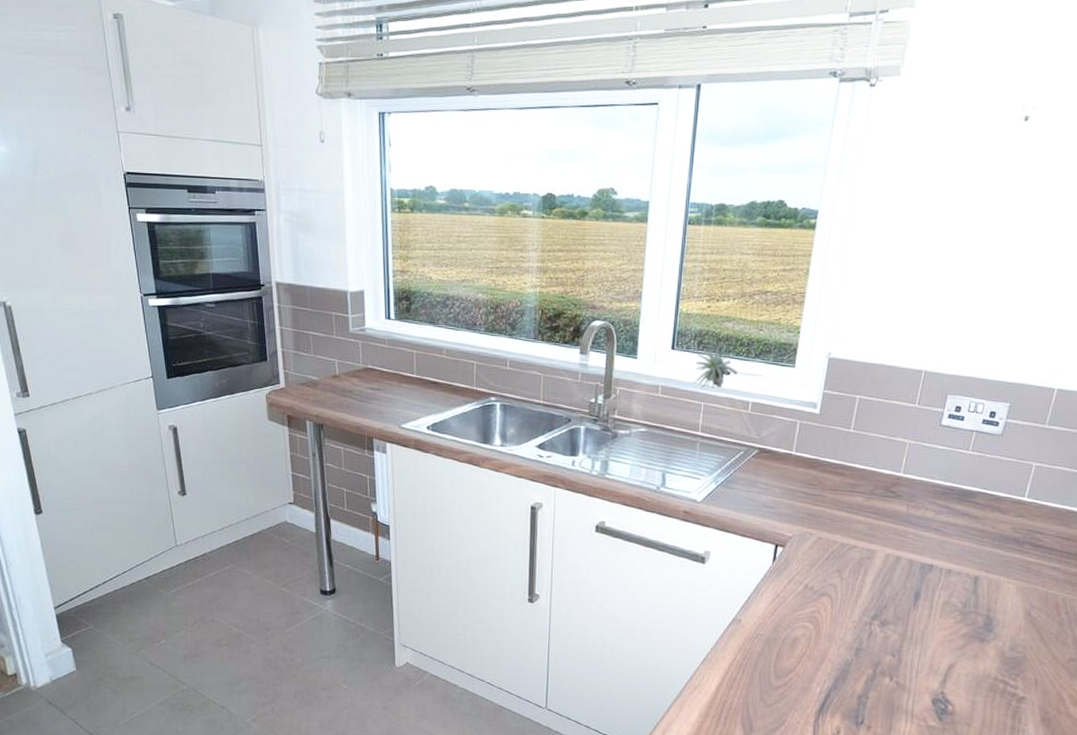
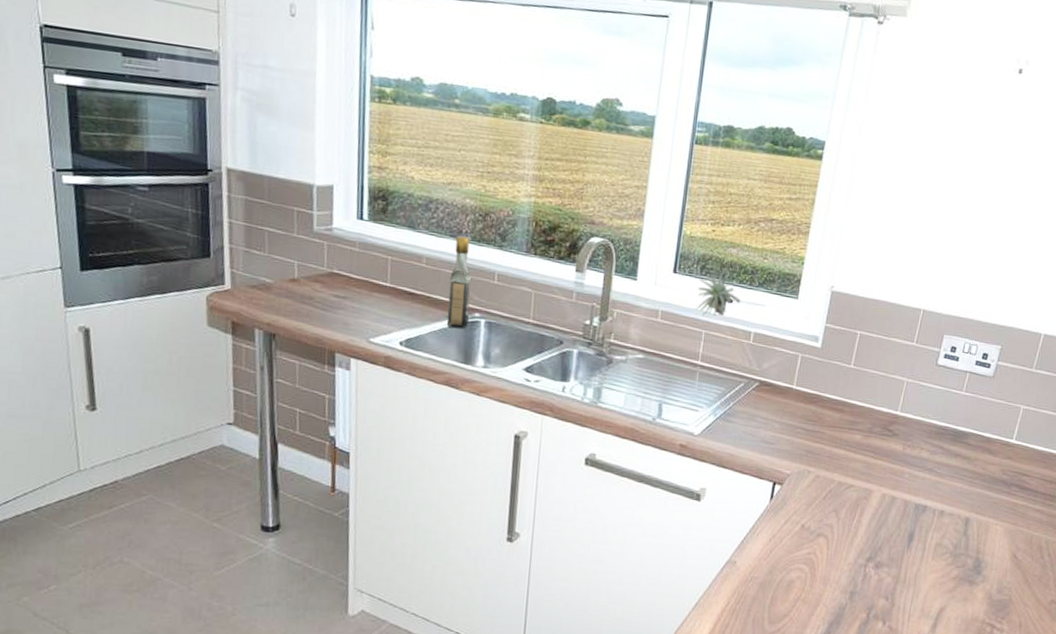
bottle: none [466,328,487,412] -> present [447,236,472,328]

